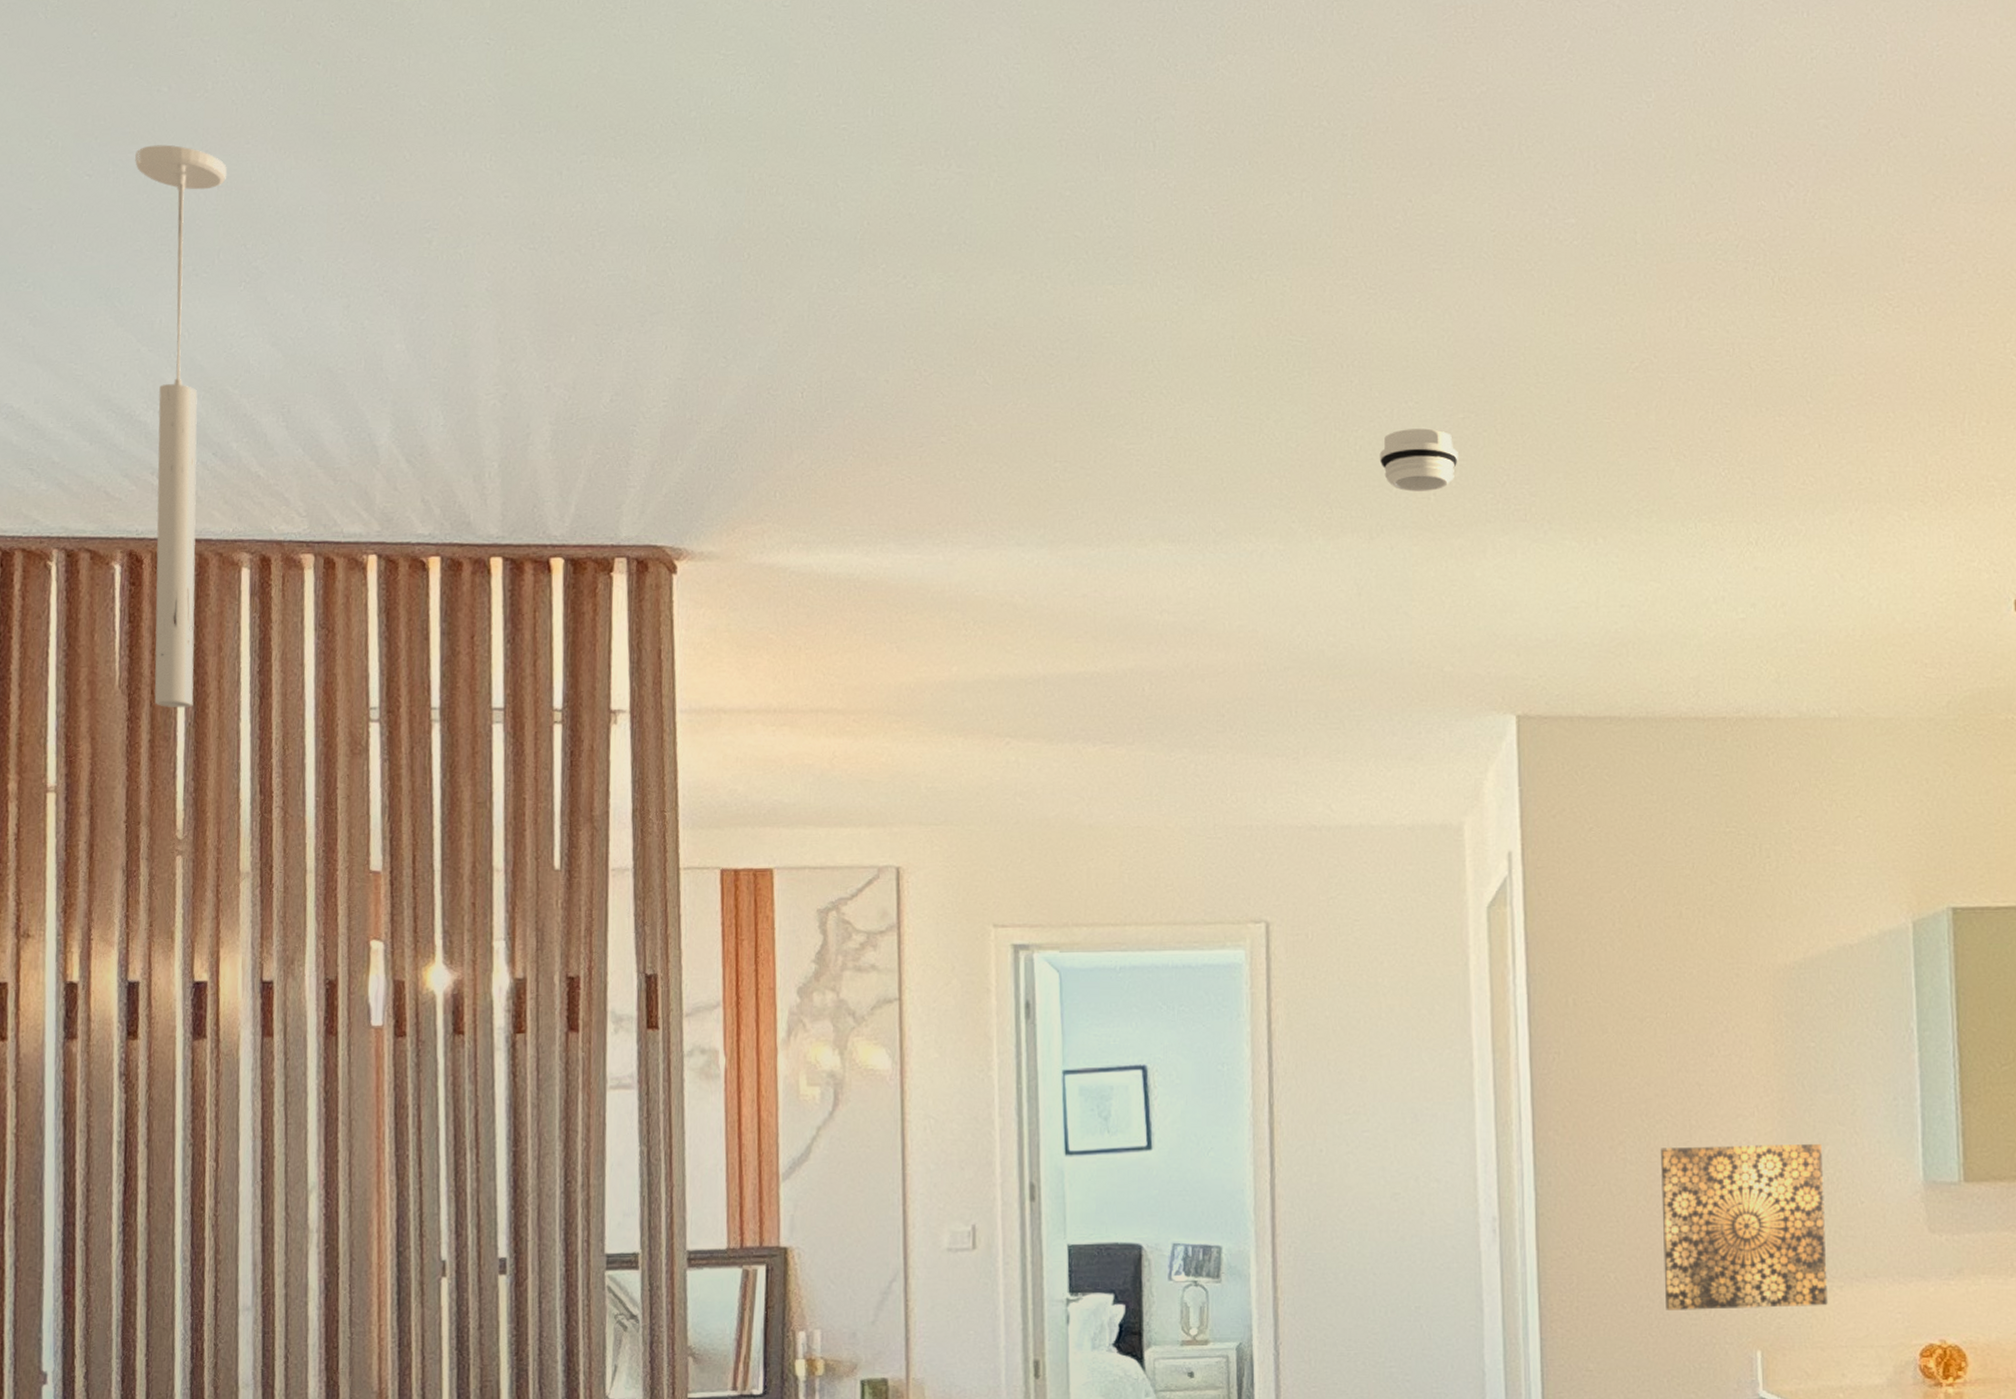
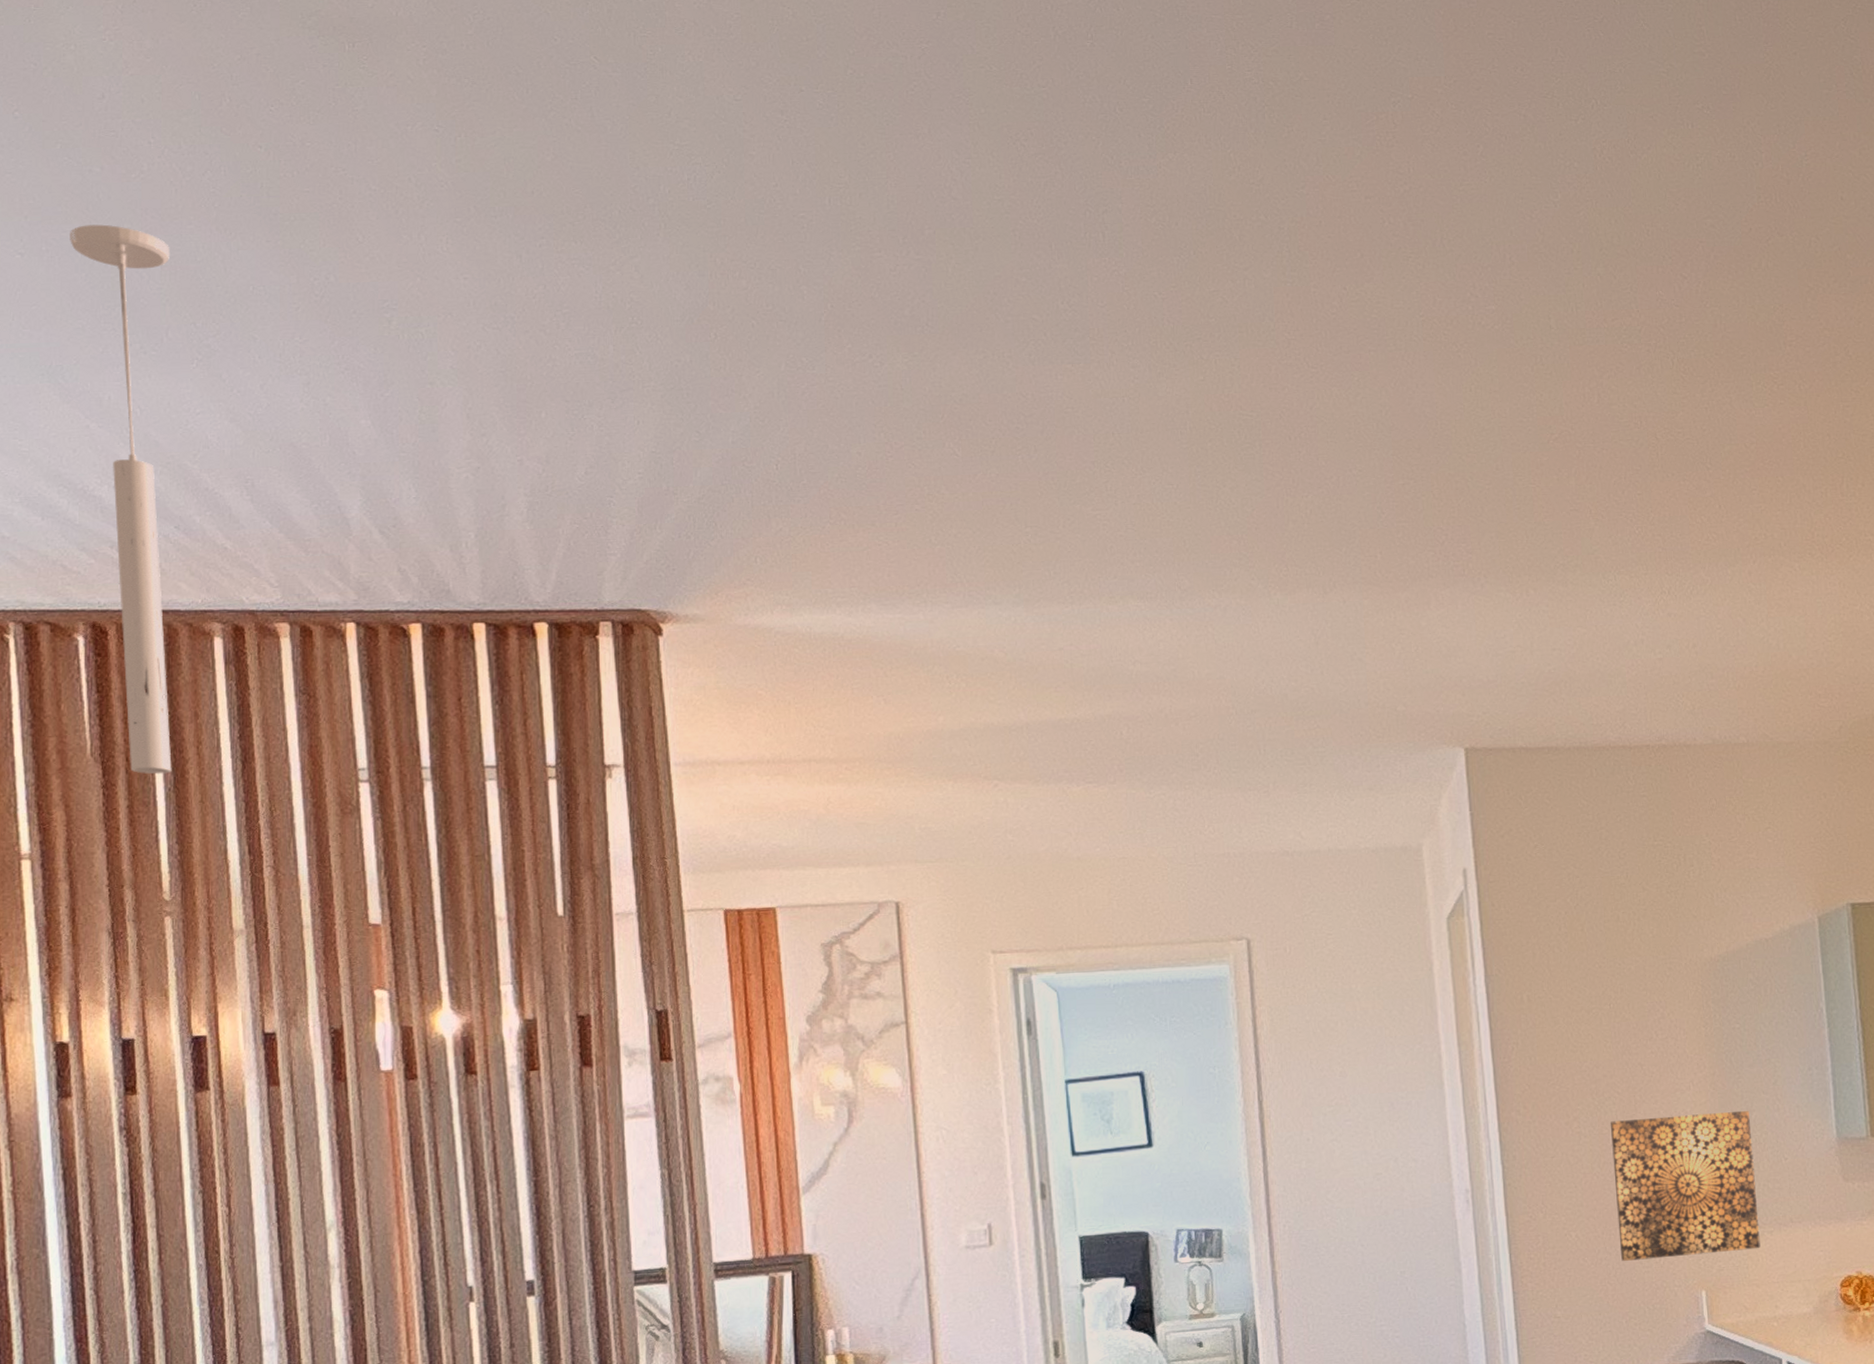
smoke detector: present [1379,428,1458,492] -> none [1328,494,1401,551]

